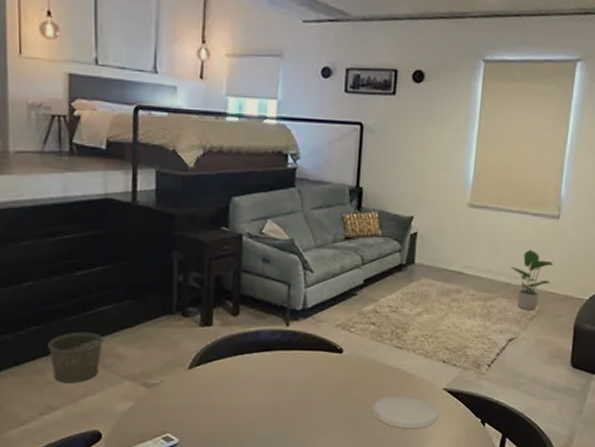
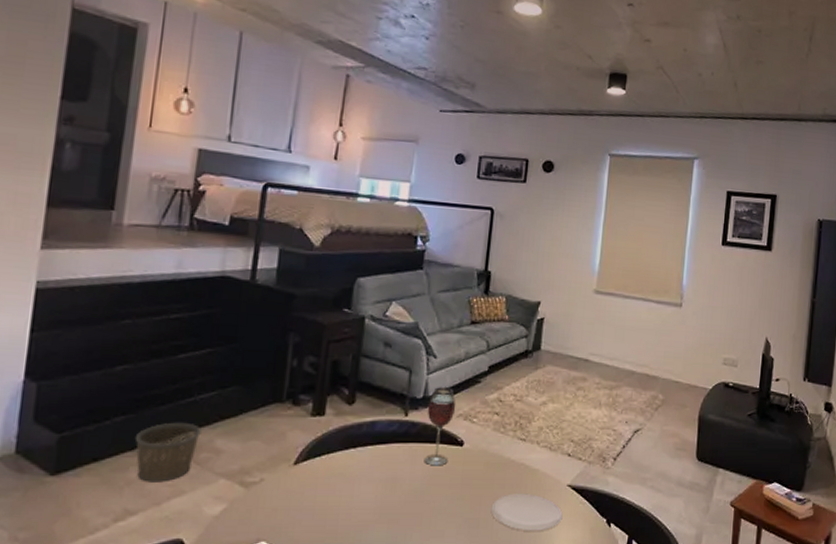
wineglass: none [306,300,334,371] -> present [424,387,456,466]
potted plant: present [509,249,554,310] -> none [634,337,678,400]

